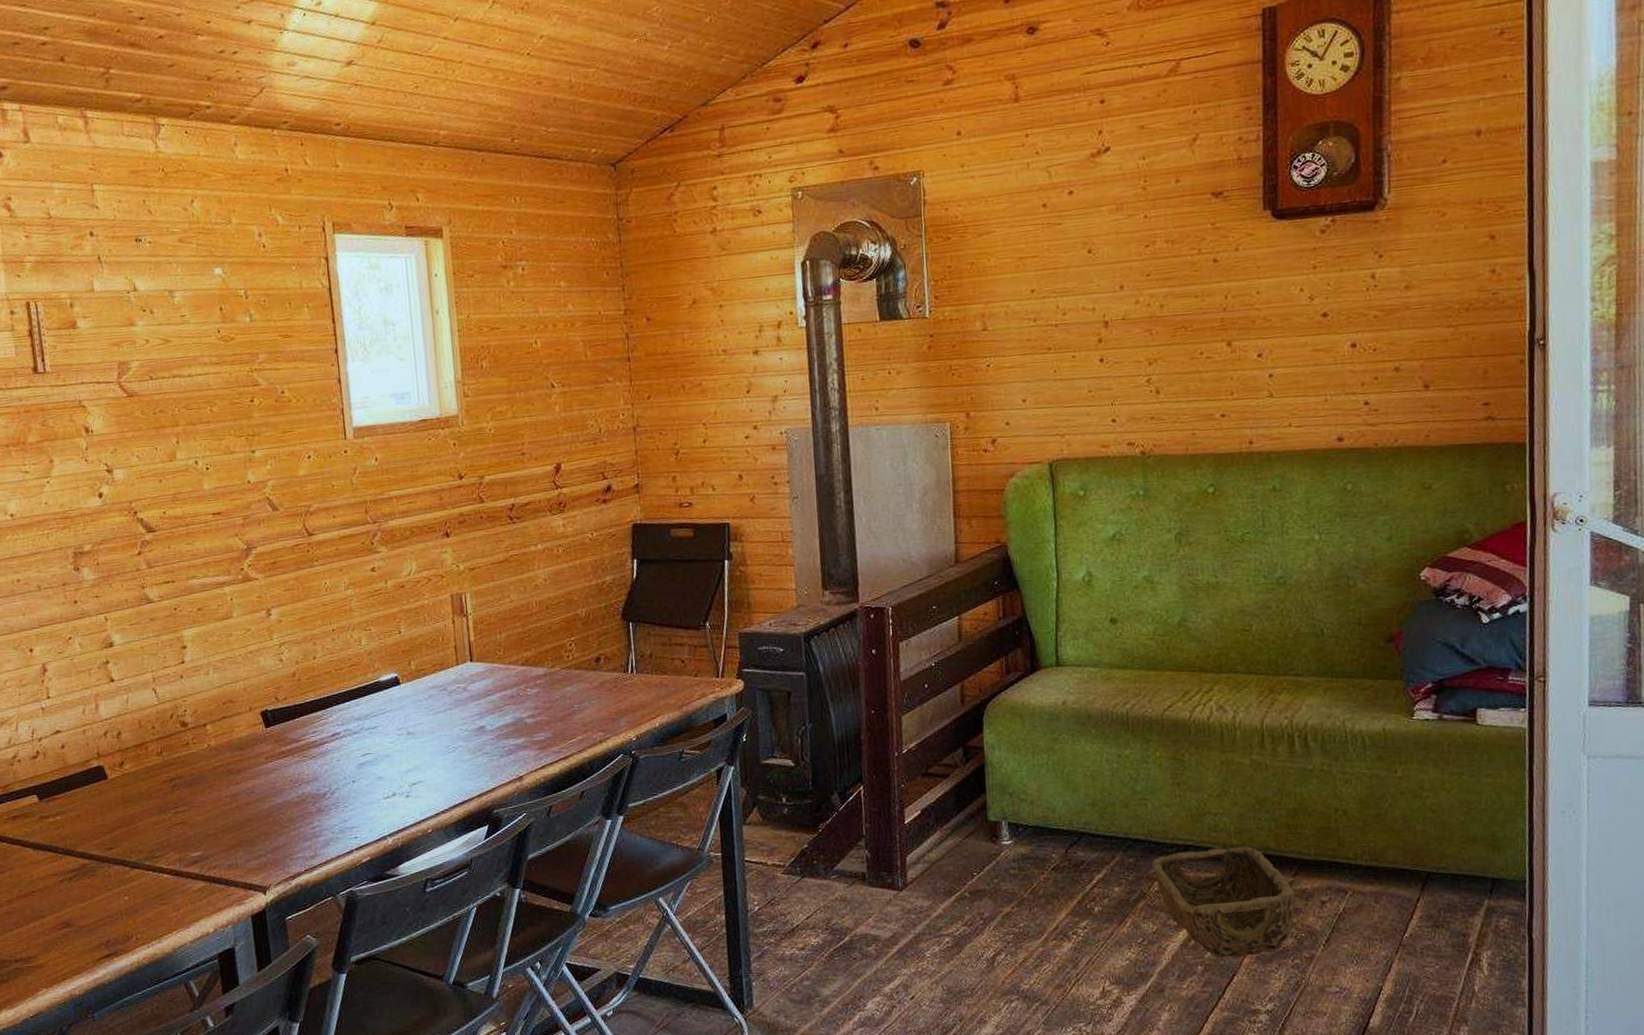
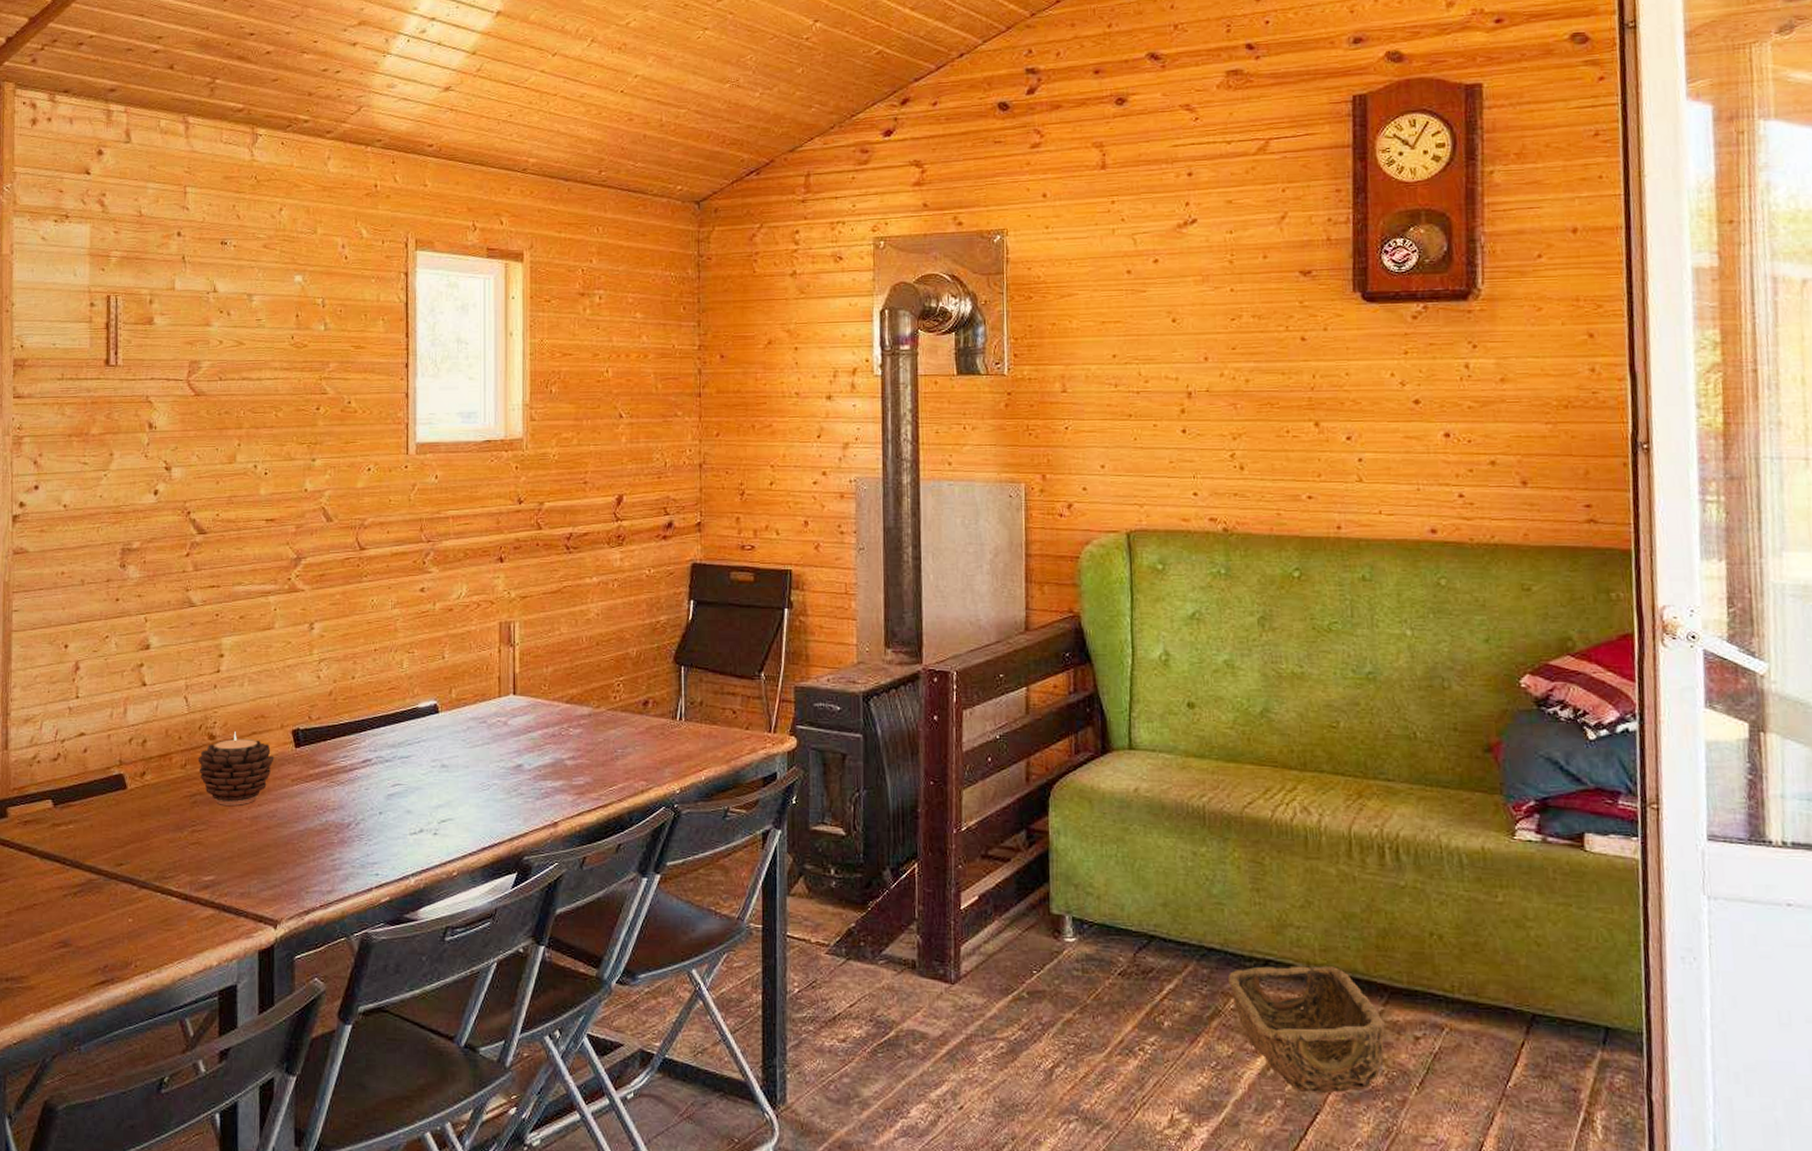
candle: none [172,717,247,788] -> present [198,732,274,807]

